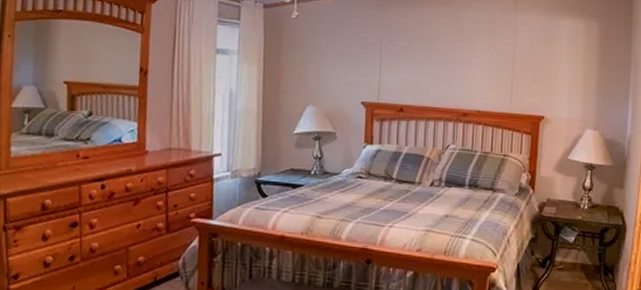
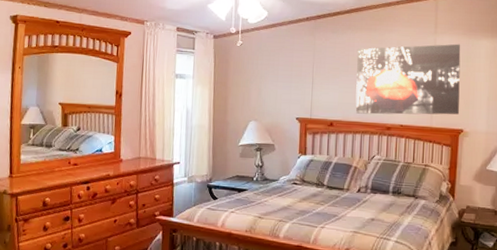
wall art: none [428,23,542,100] -> present [355,43,461,115]

